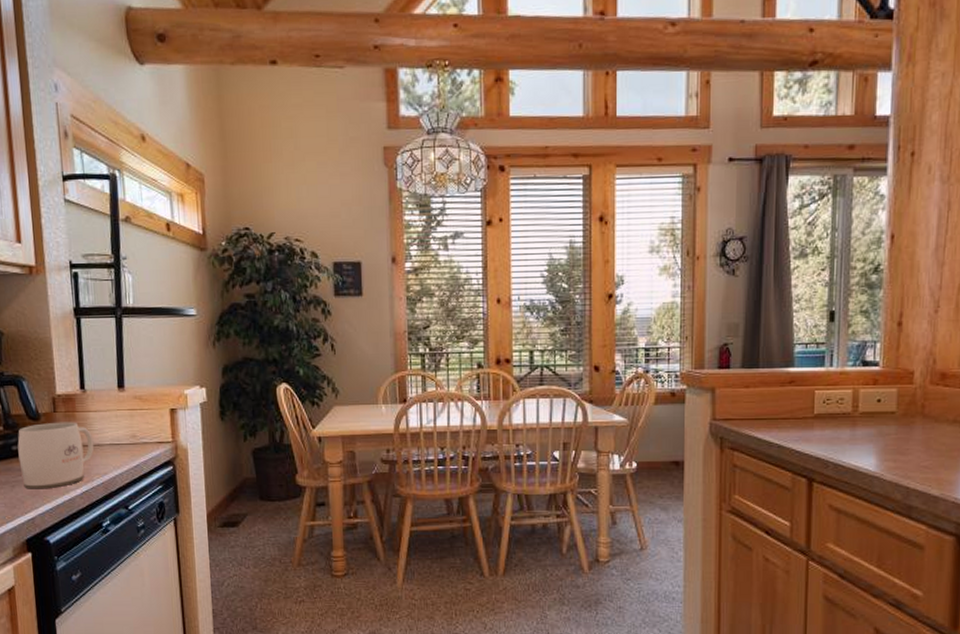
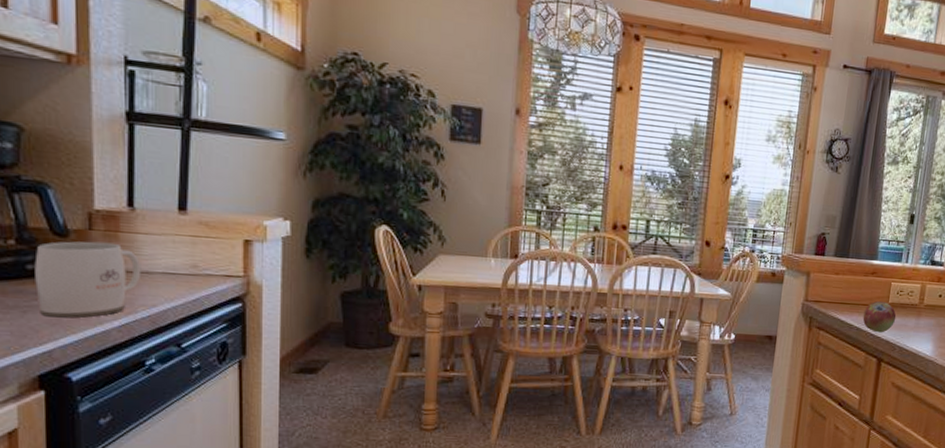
fruit: none [784,414,826,449] -> present [863,301,896,333]

